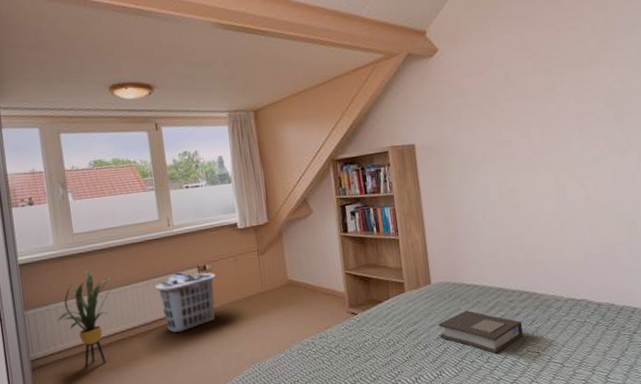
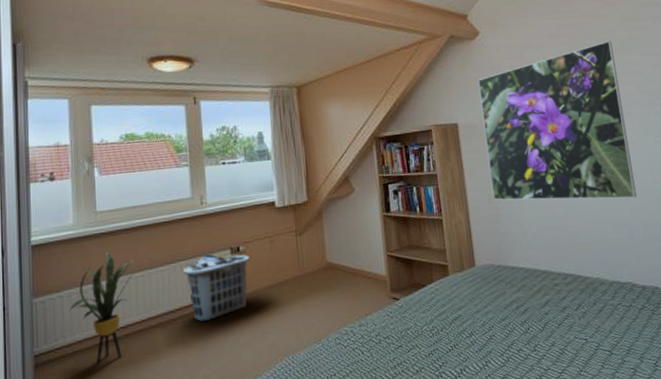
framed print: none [435,53,597,221] -> present [477,40,637,201]
book: present [438,310,524,354] -> none [483,295,570,341]

